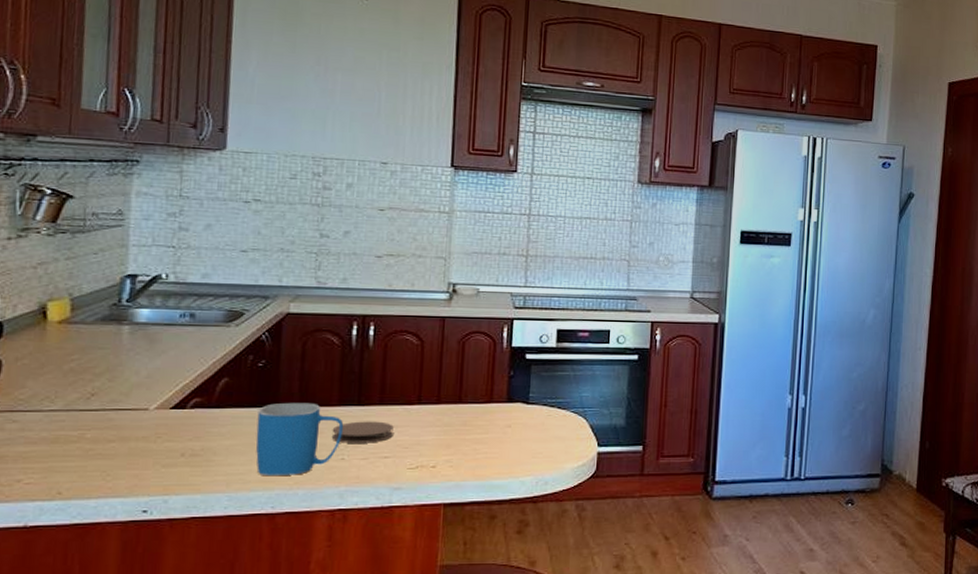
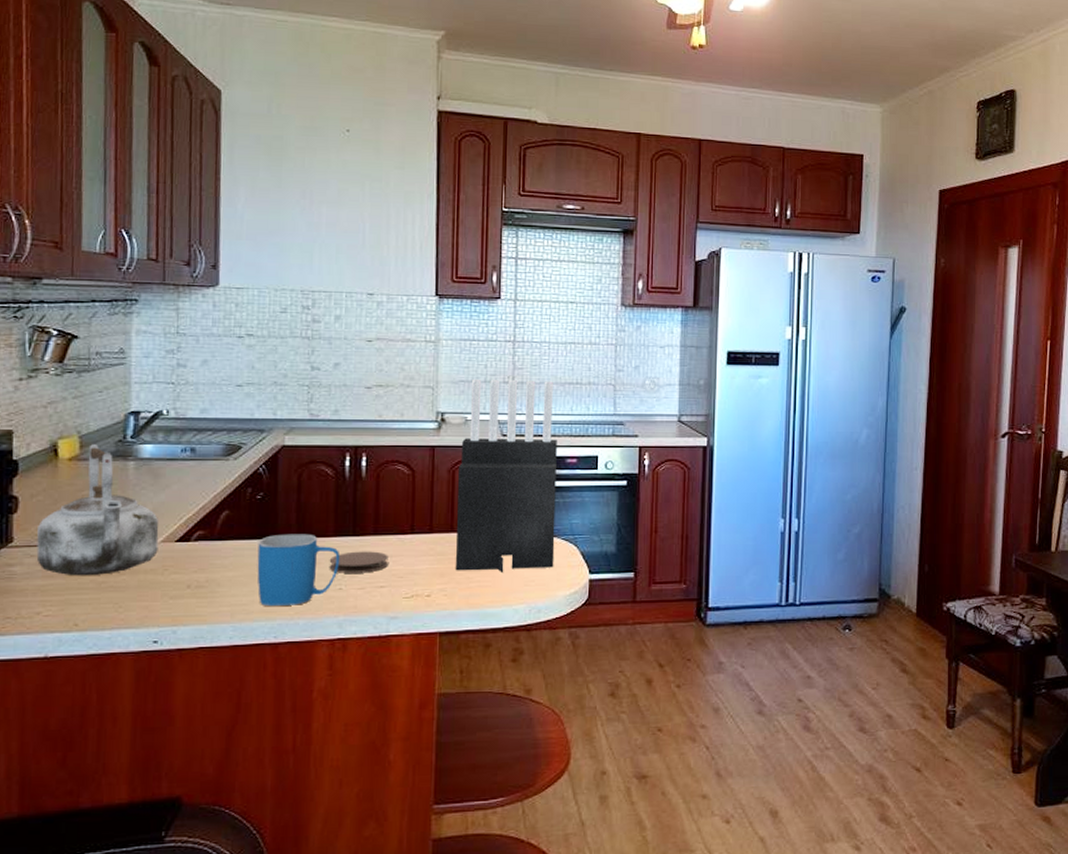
kettle: none [19,307,154,443] -> present [36,444,159,576]
knife block: none [463,250,570,444] -> present [456,378,557,572]

